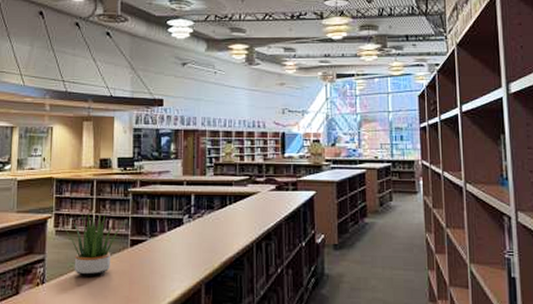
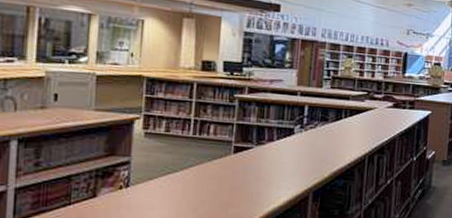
potted plant: present [60,212,127,276] -> none [150,117,231,181]

